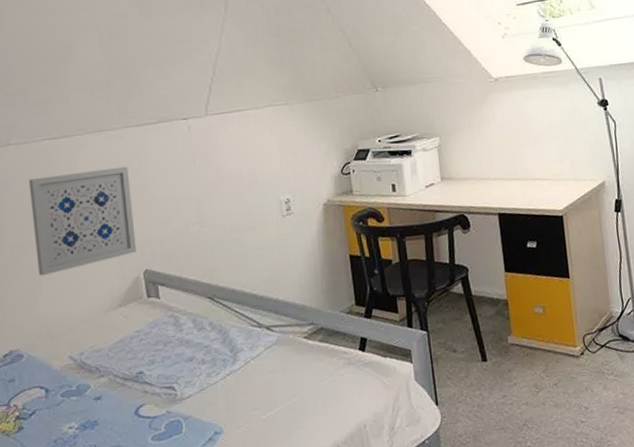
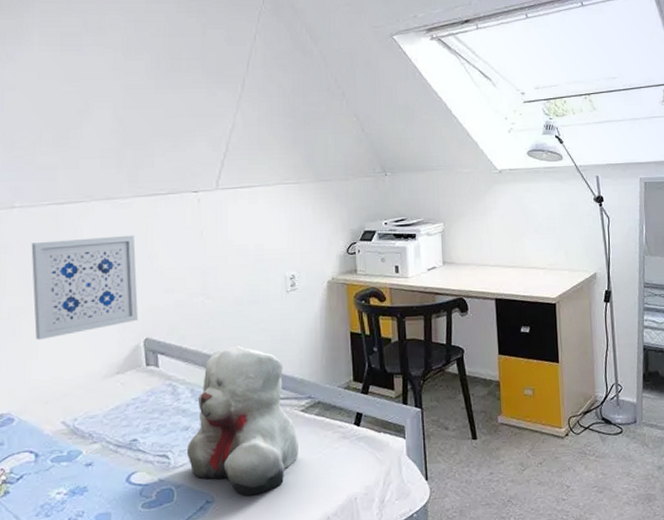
teddy bear: none [193,272,304,427] -> present [187,345,298,497]

